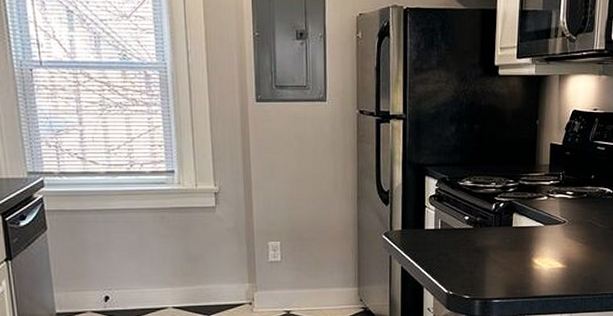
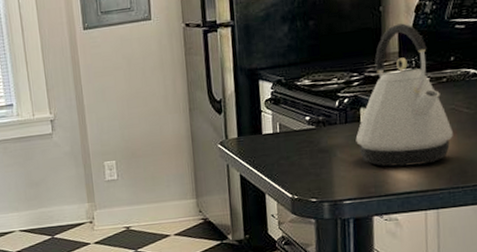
kettle: none [507,138,588,272] -> present [355,23,453,167]

